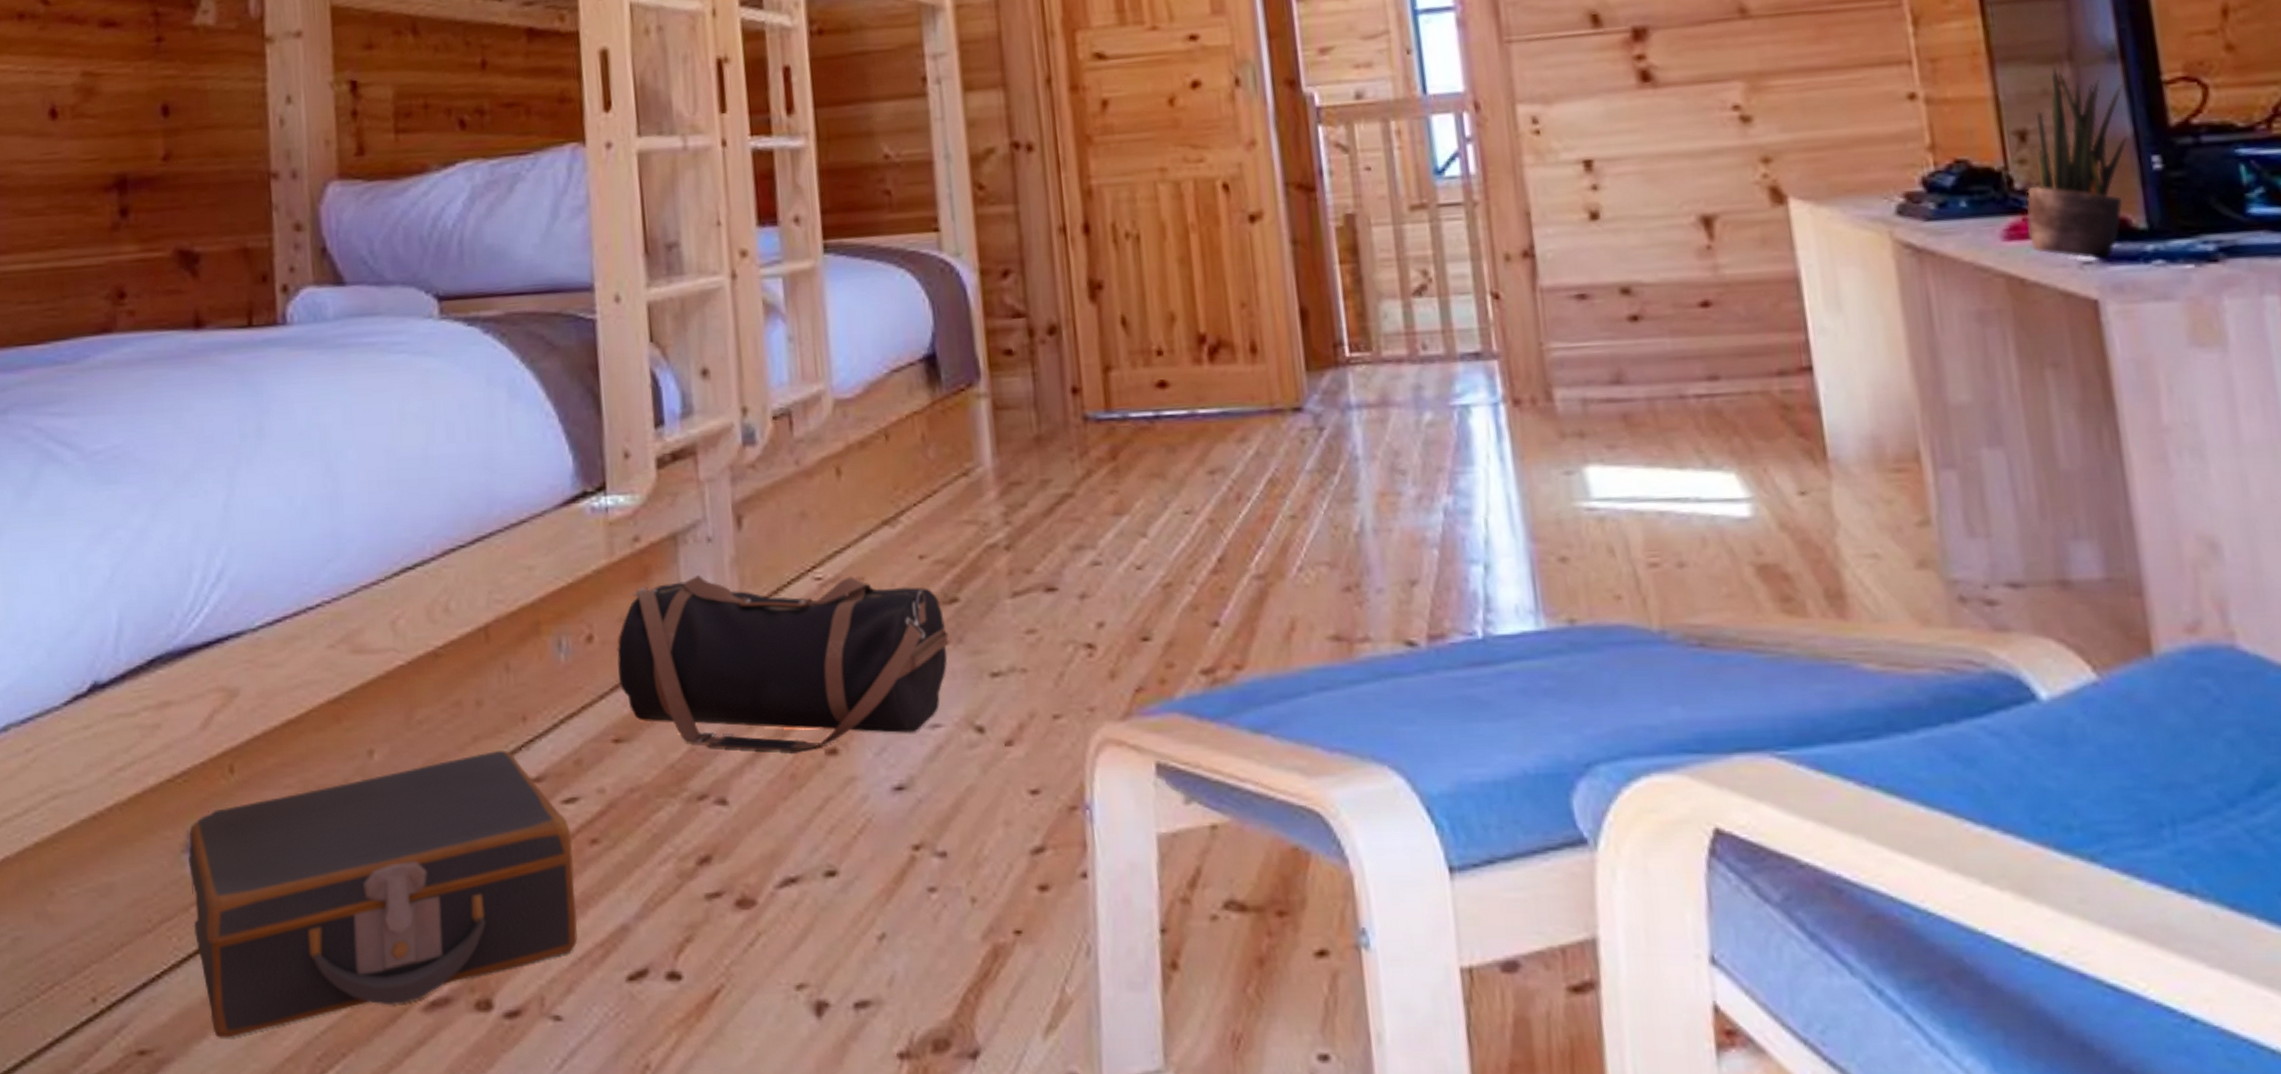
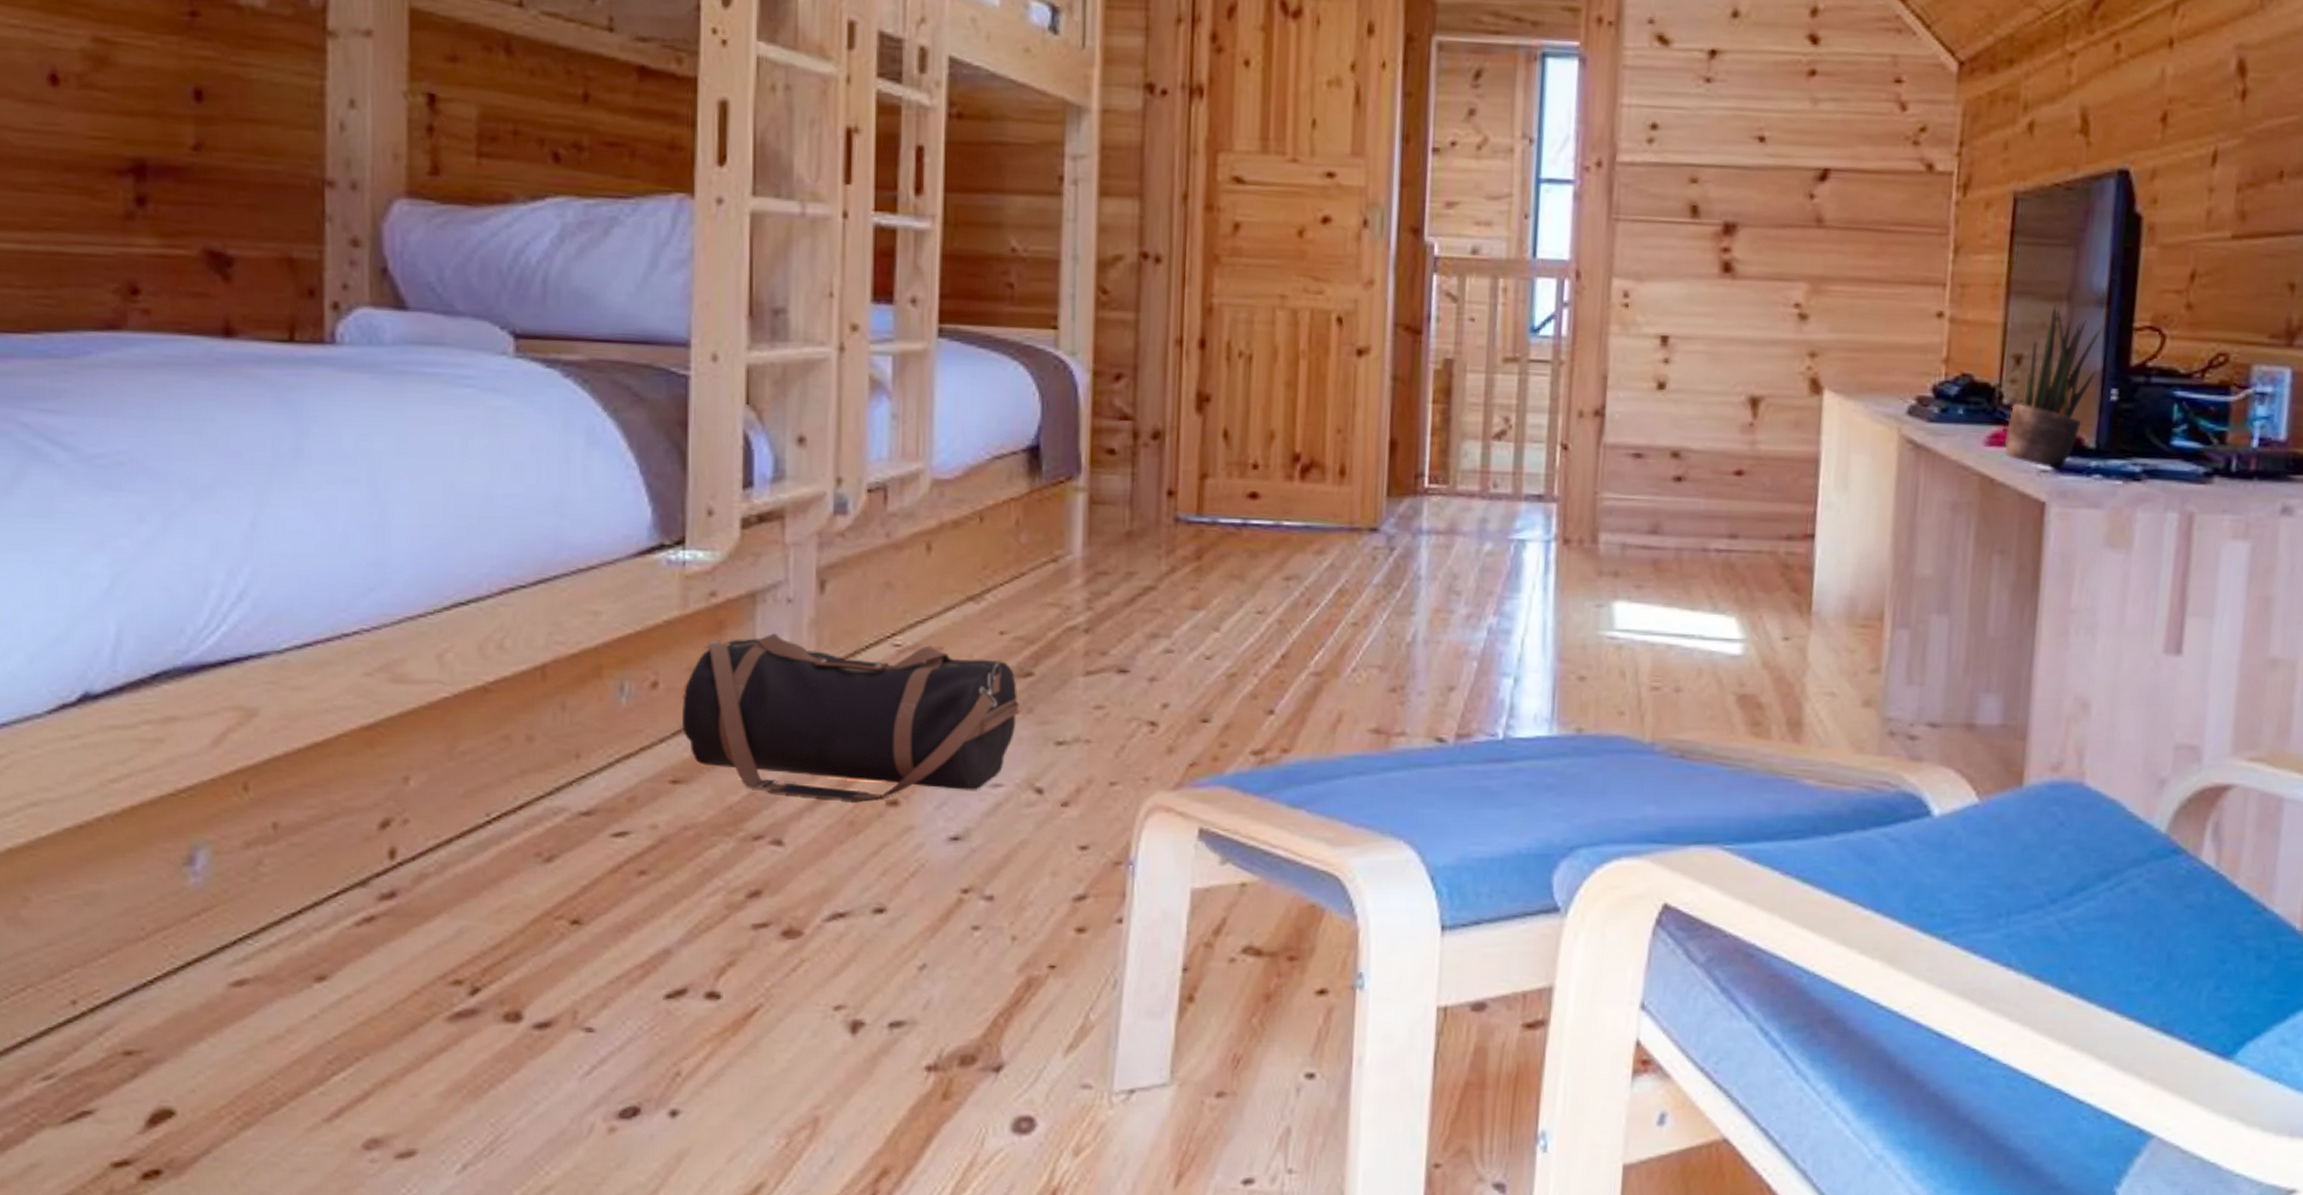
suitcase: present [187,750,578,1038] -> none [190,783,619,1041]

